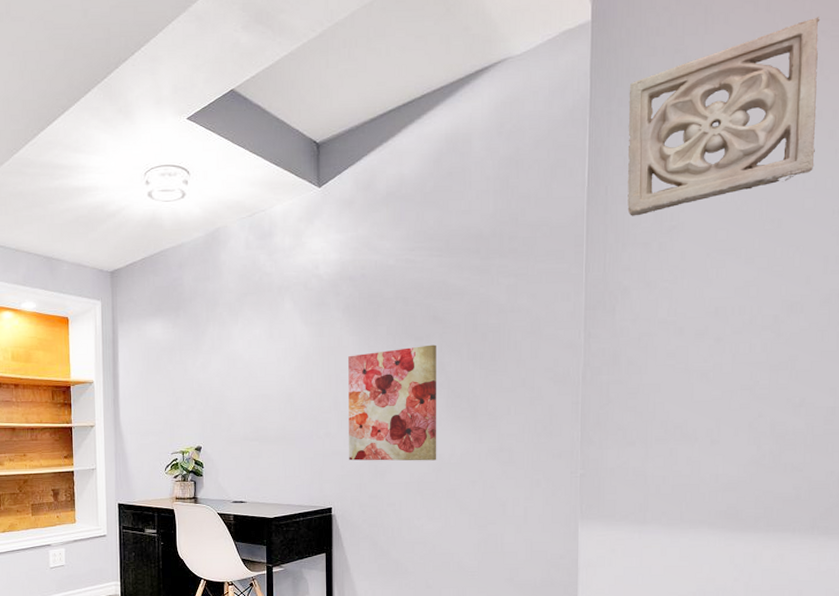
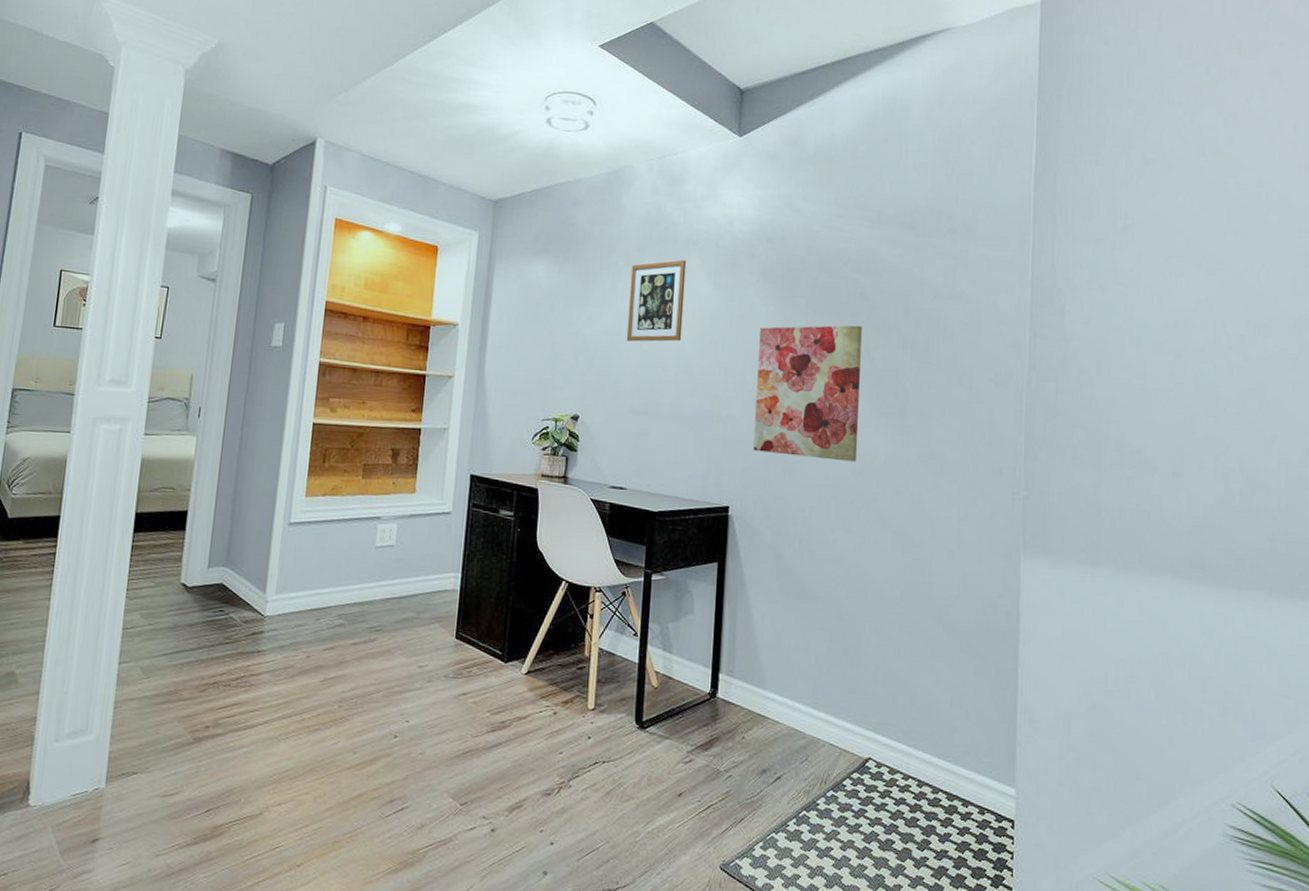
picture frame: none [234,305,282,380] -> present [626,260,687,342]
wall ornament: present [627,17,820,216] -> none [1078,28,1278,210]

